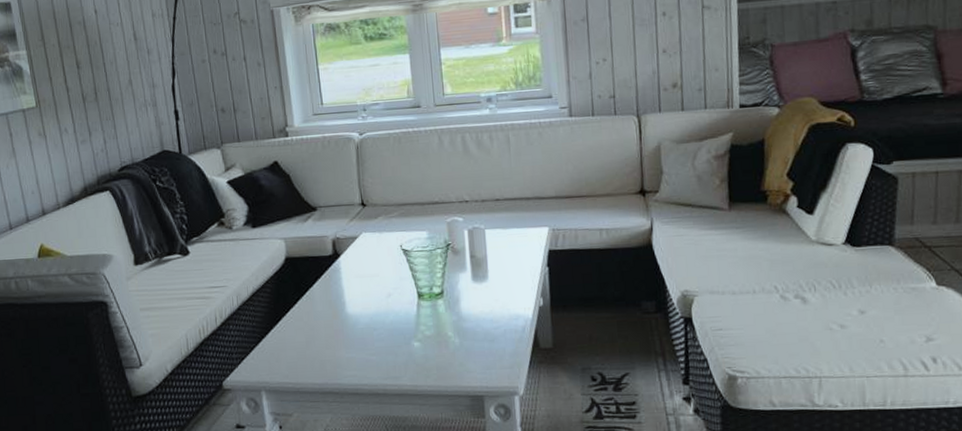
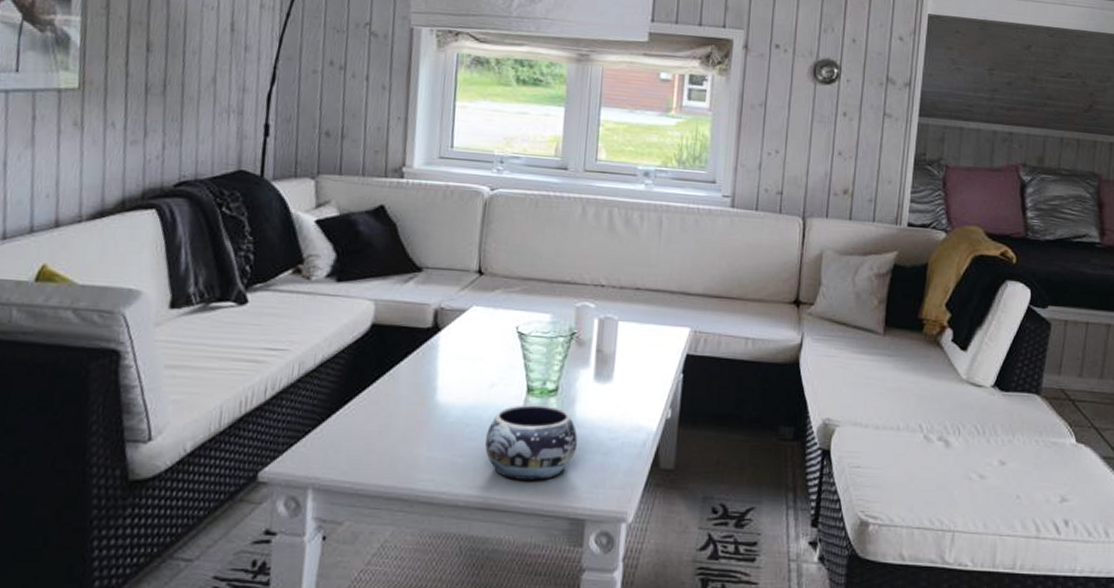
decorative bowl: none [391,306,467,369] -> present [485,404,578,481]

